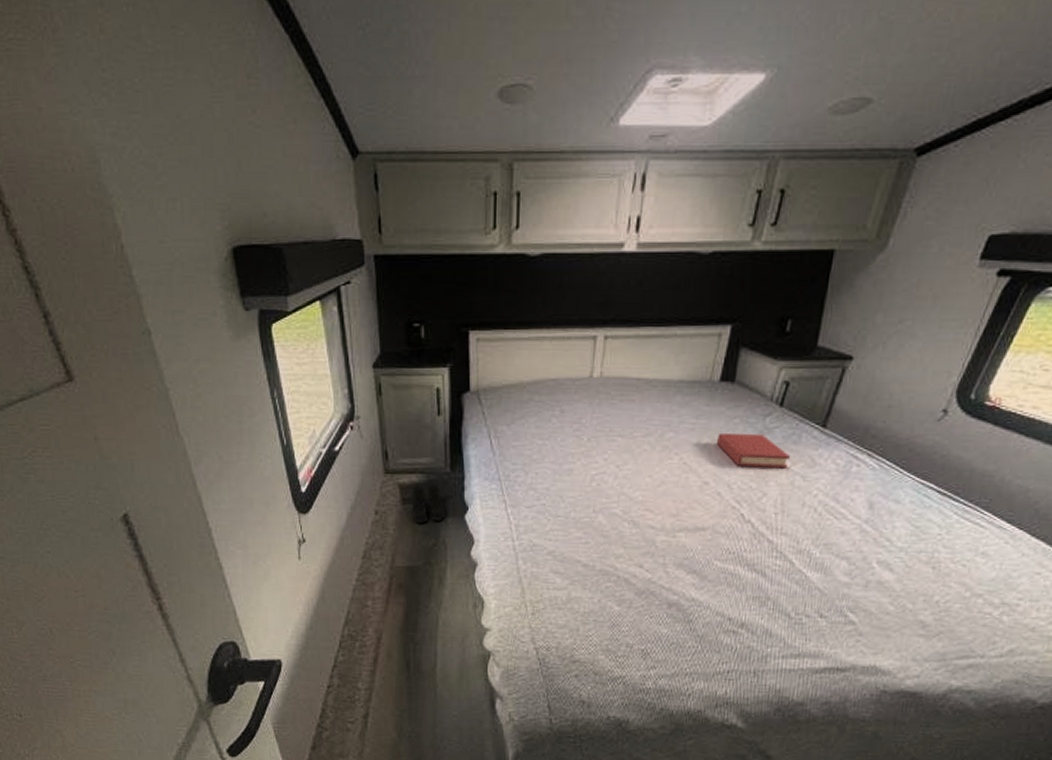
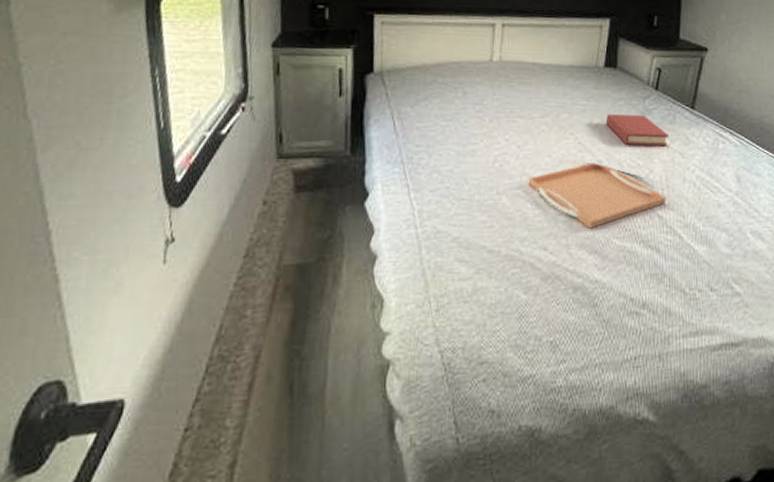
boots: present [411,482,447,525] -> none [305,167,345,215]
serving tray: none [626,484,780,550] -> present [528,163,666,229]

